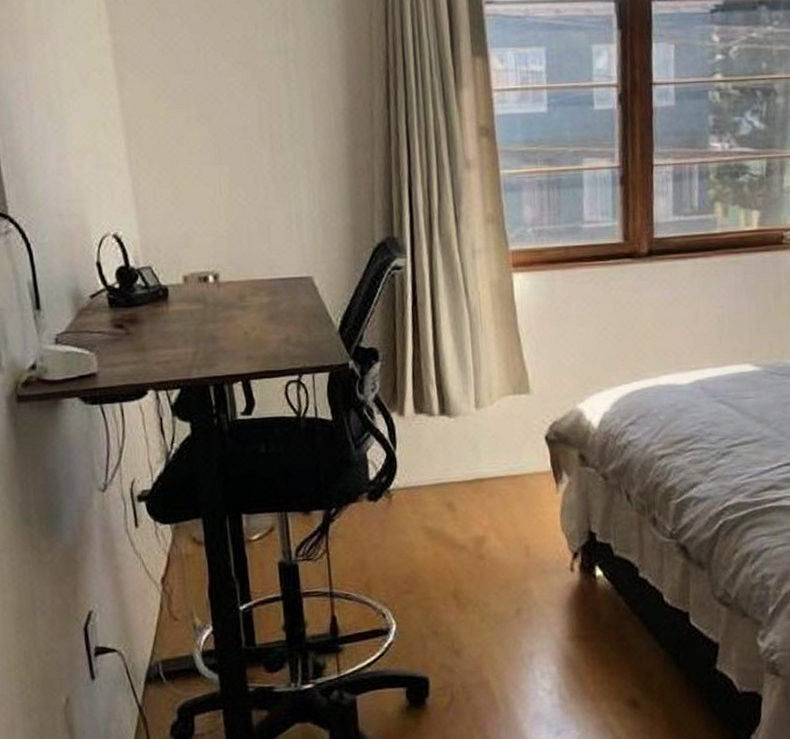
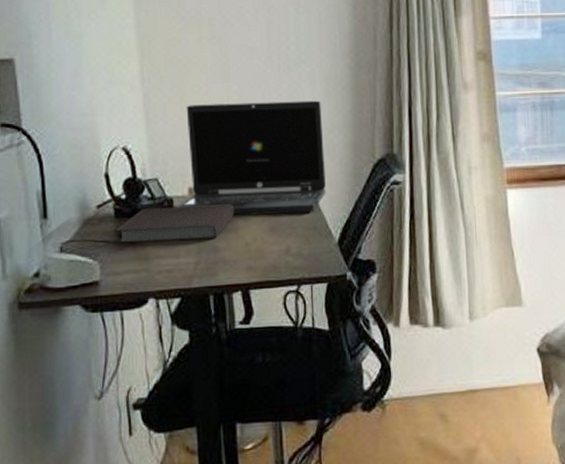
notebook: none [110,292,231,333] -> present [115,204,233,243]
laptop: none [170,182,325,305] -> present [175,100,326,216]

